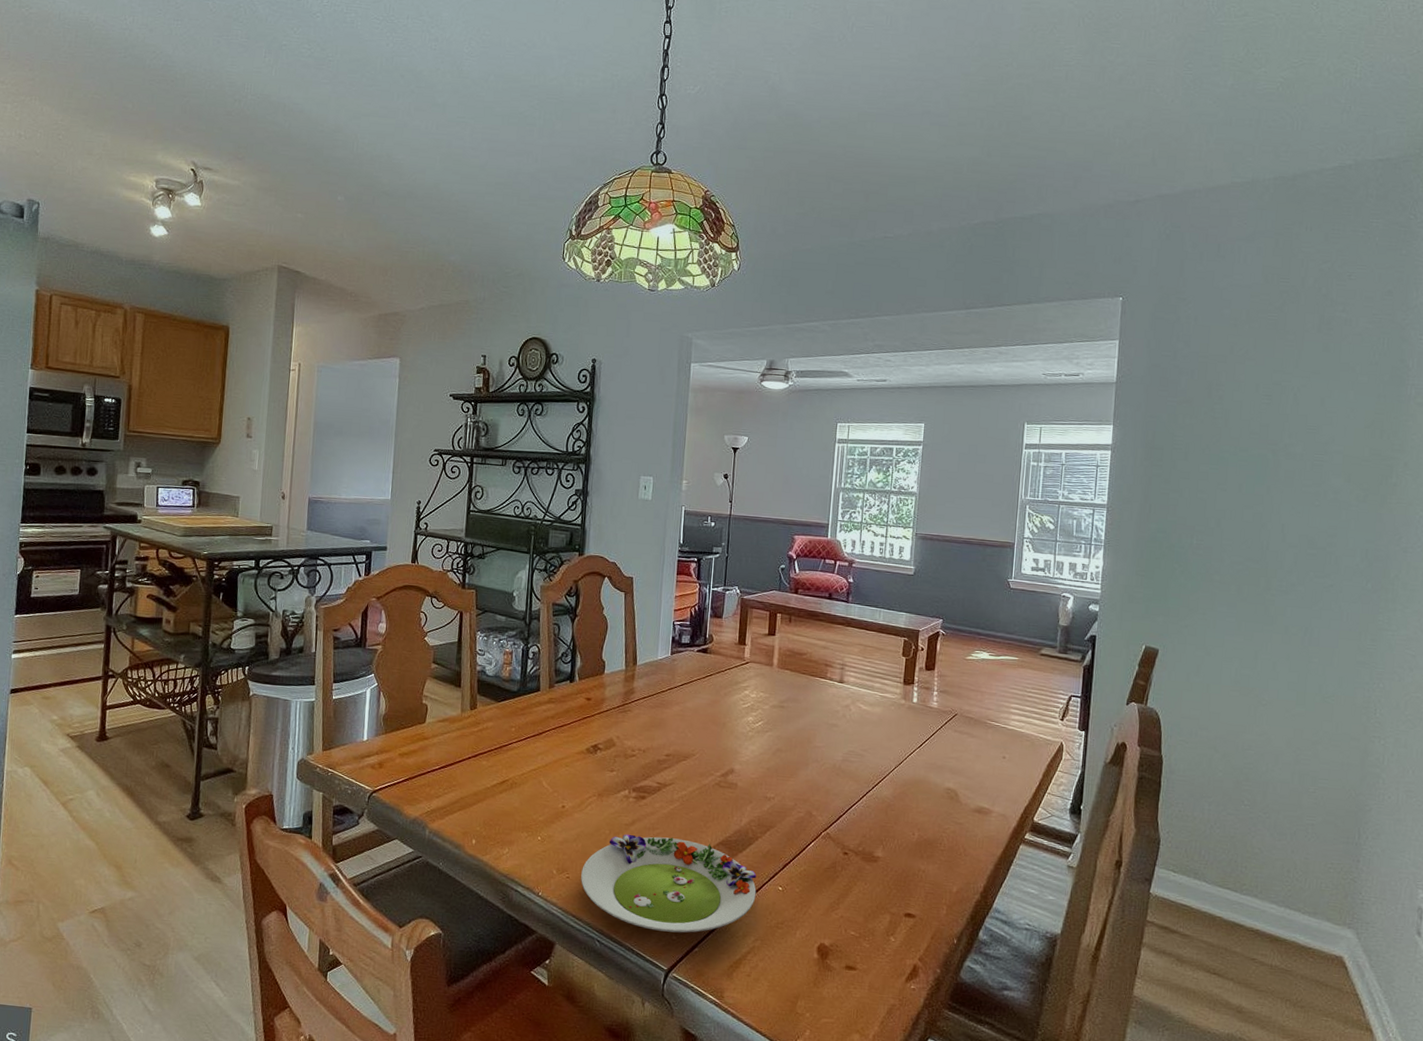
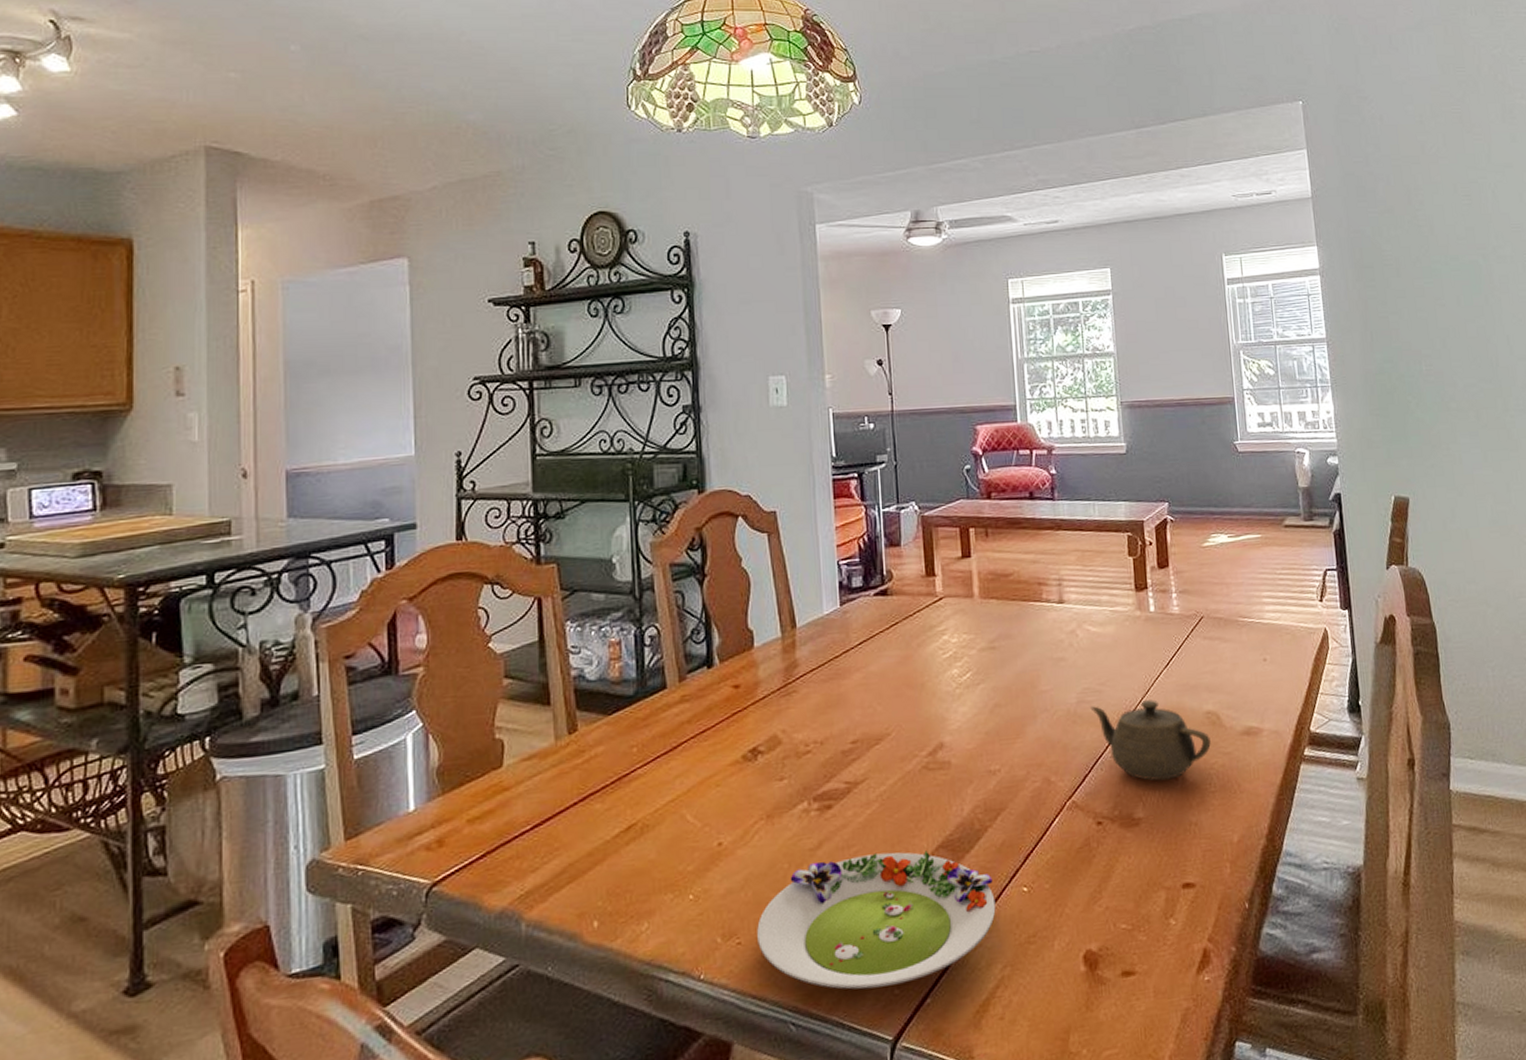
teapot: none [852,765,947,834] -> present [1090,700,1211,781]

